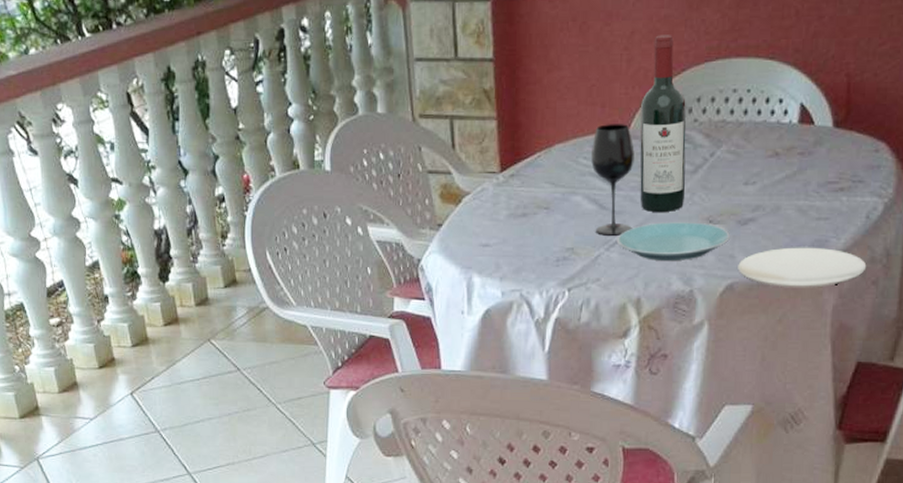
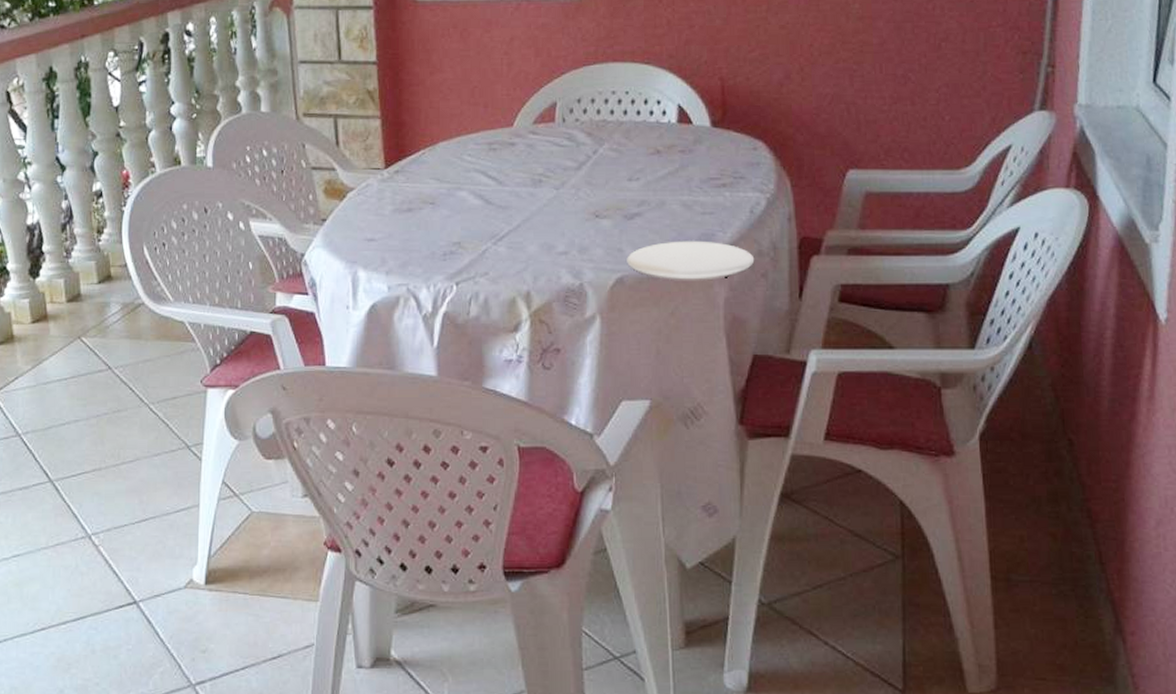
wine glass: present [591,124,635,236] -> none [476,123,519,230]
plate: present [616,222,730,260] -> none [503,217,617,254]
wine bottle: present [640,35,686,213] -> none [522,41,569,208]

